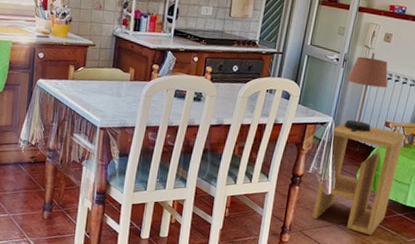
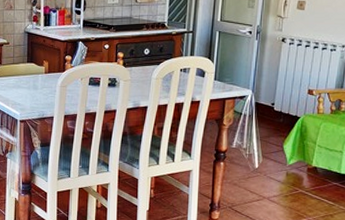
side table: present [312,122,405,236] -> none [241,94,331,207]
table lamp: present [344,53,388,133] -> none [263,22,307,104]

